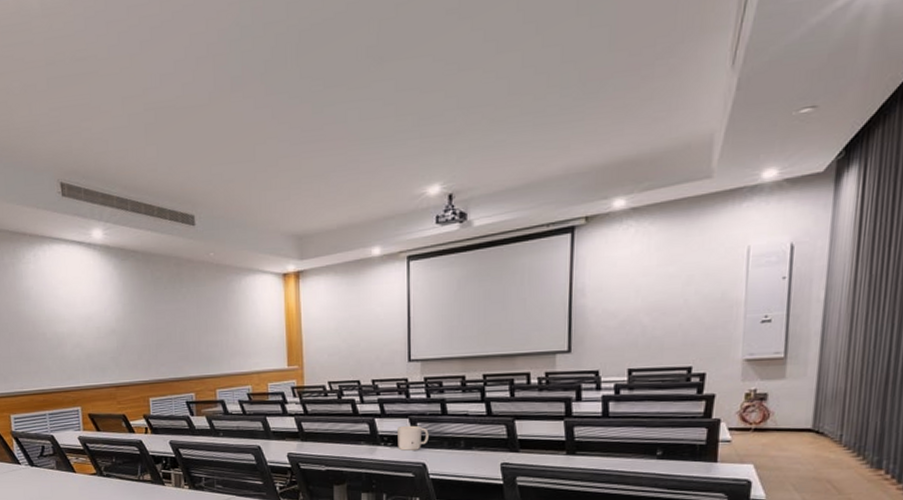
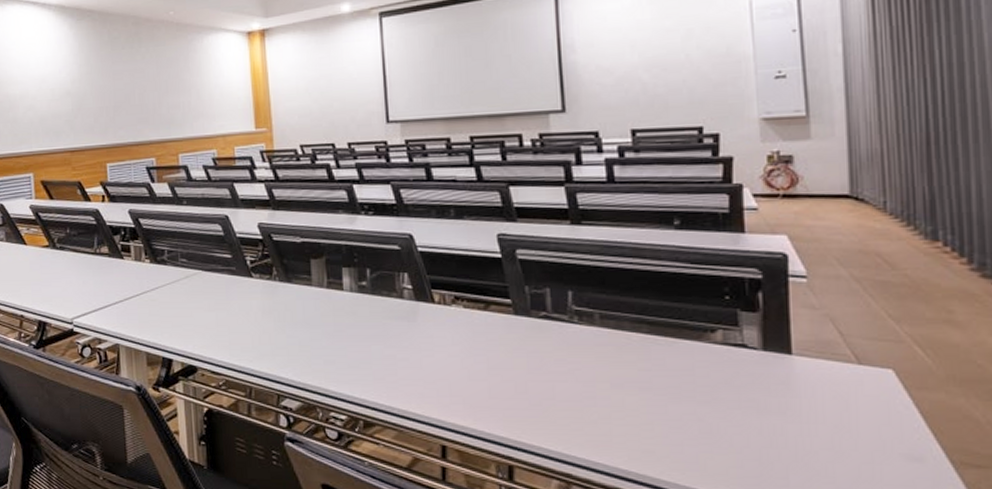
mug: present [397,425,429,451] -> none [379,192,414,220]

